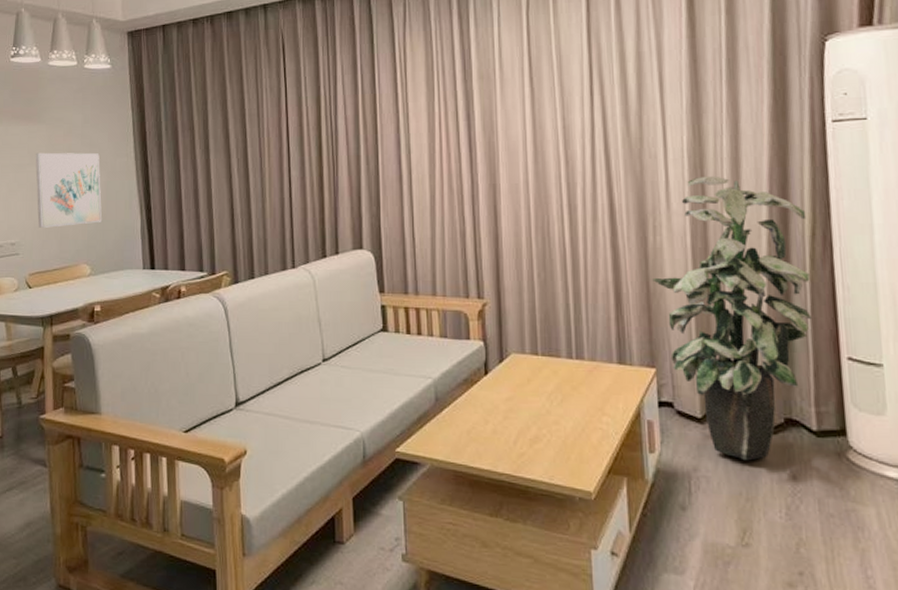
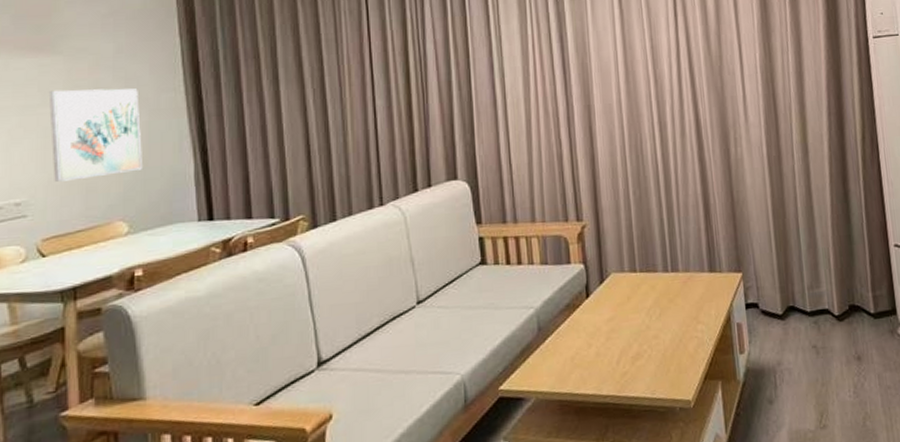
indoor plant: present [652,175,811,461] -> none [736,89,865,349]

